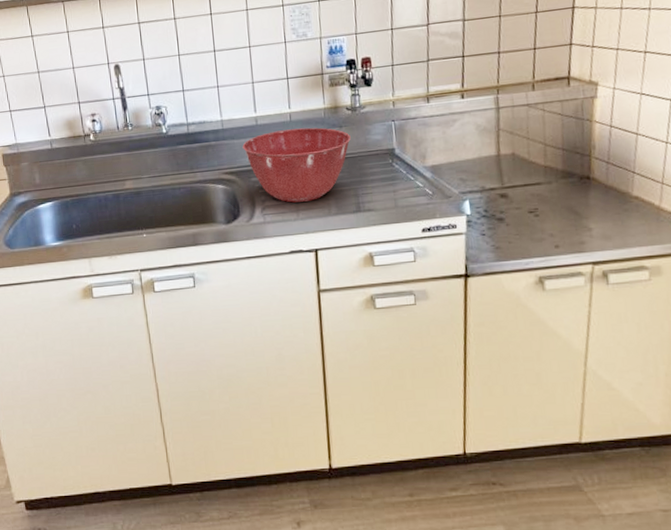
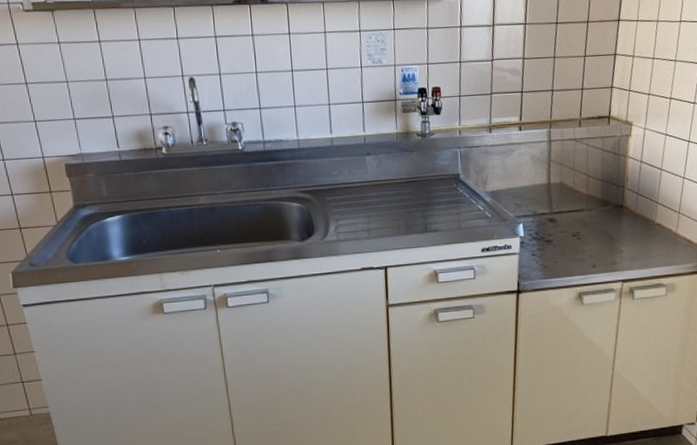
mixing bowl: present [242,127,351,203] -> none [318,151,420,222]

